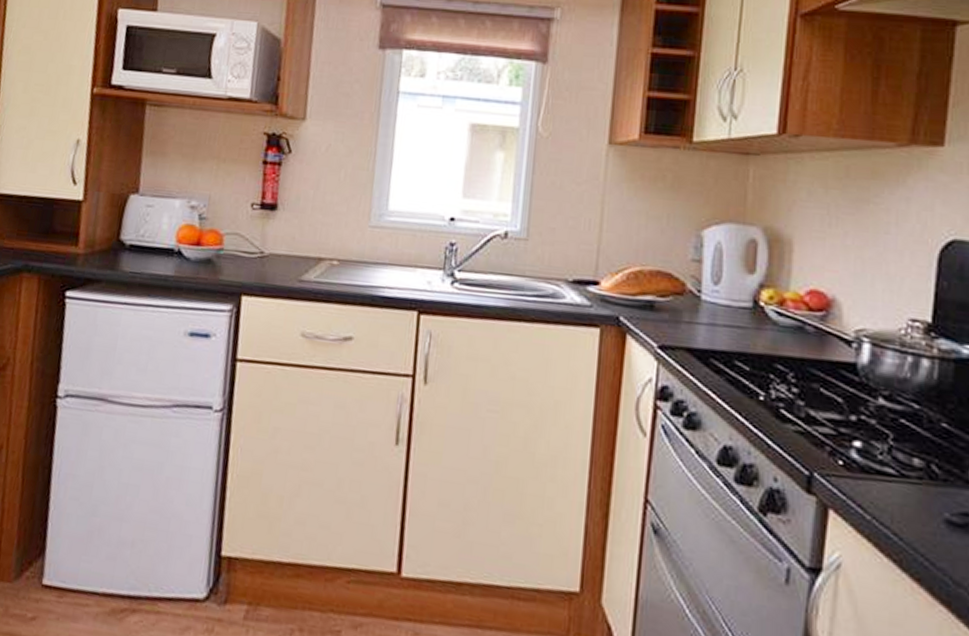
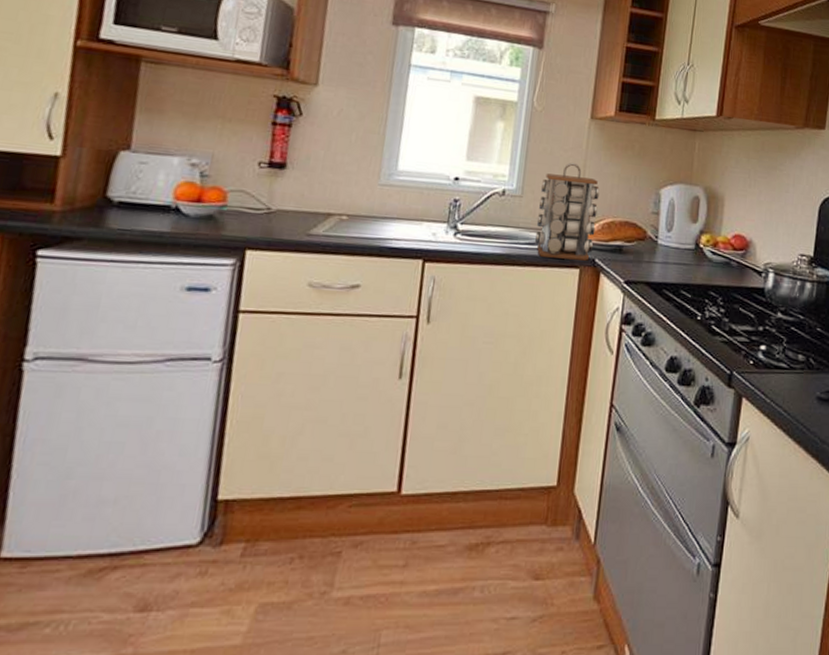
spice rack: none [543,198,623,319] -> present [534,163,600,261]

